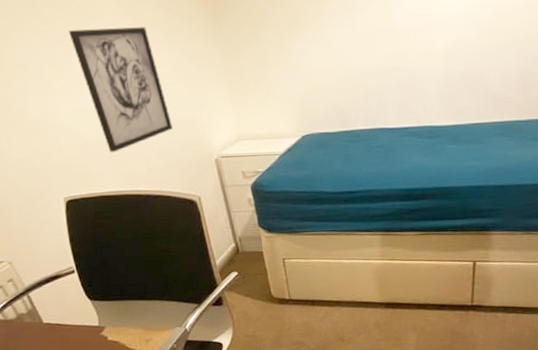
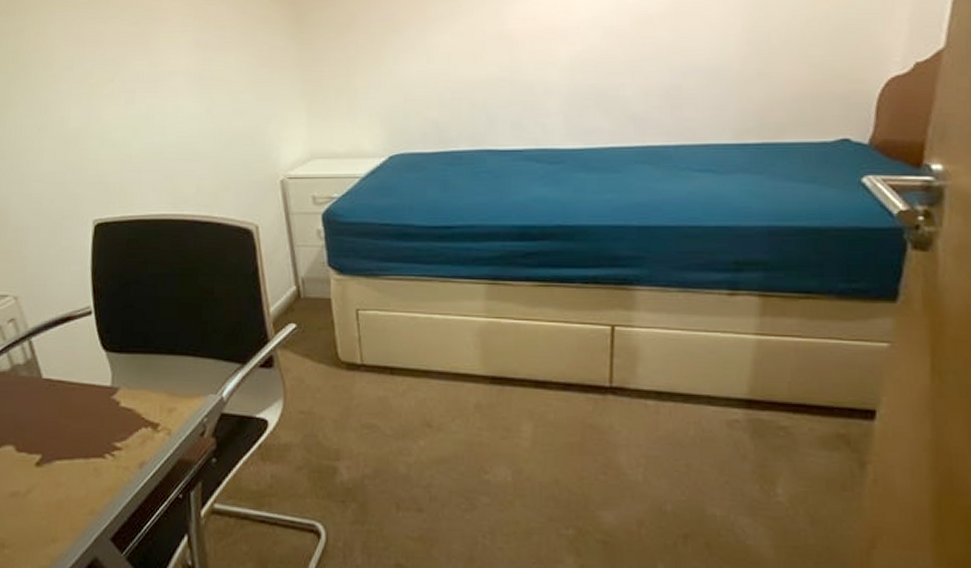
wall art: present [68,27,172,153] -> none [127,29,233,169]

